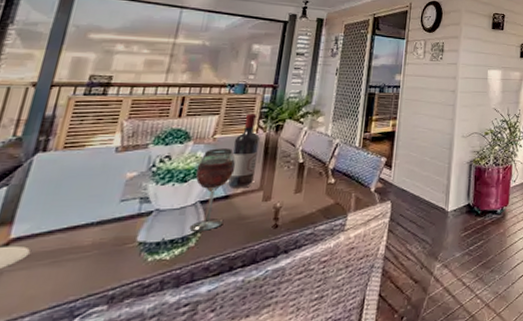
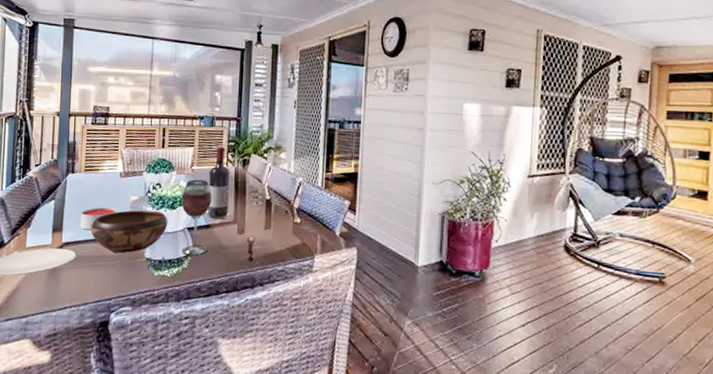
candle: none [43,188,104,219] -> present [80,207,116,230]
decorative bowl: none [59,186,176,241] -> present [91,210,168,253]

